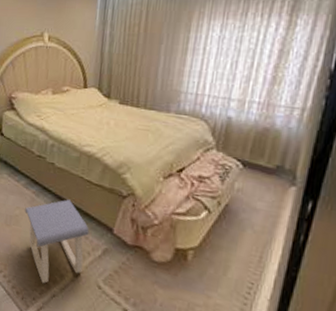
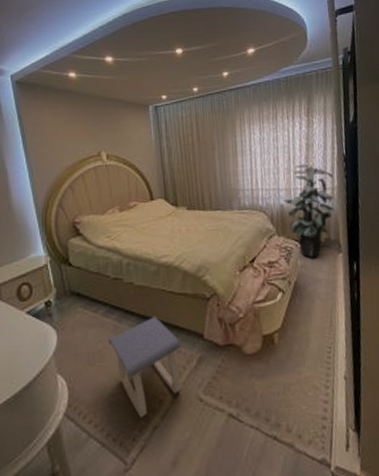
indoor plant: none [232,73,309,184] -> present [283,164,334,258]

